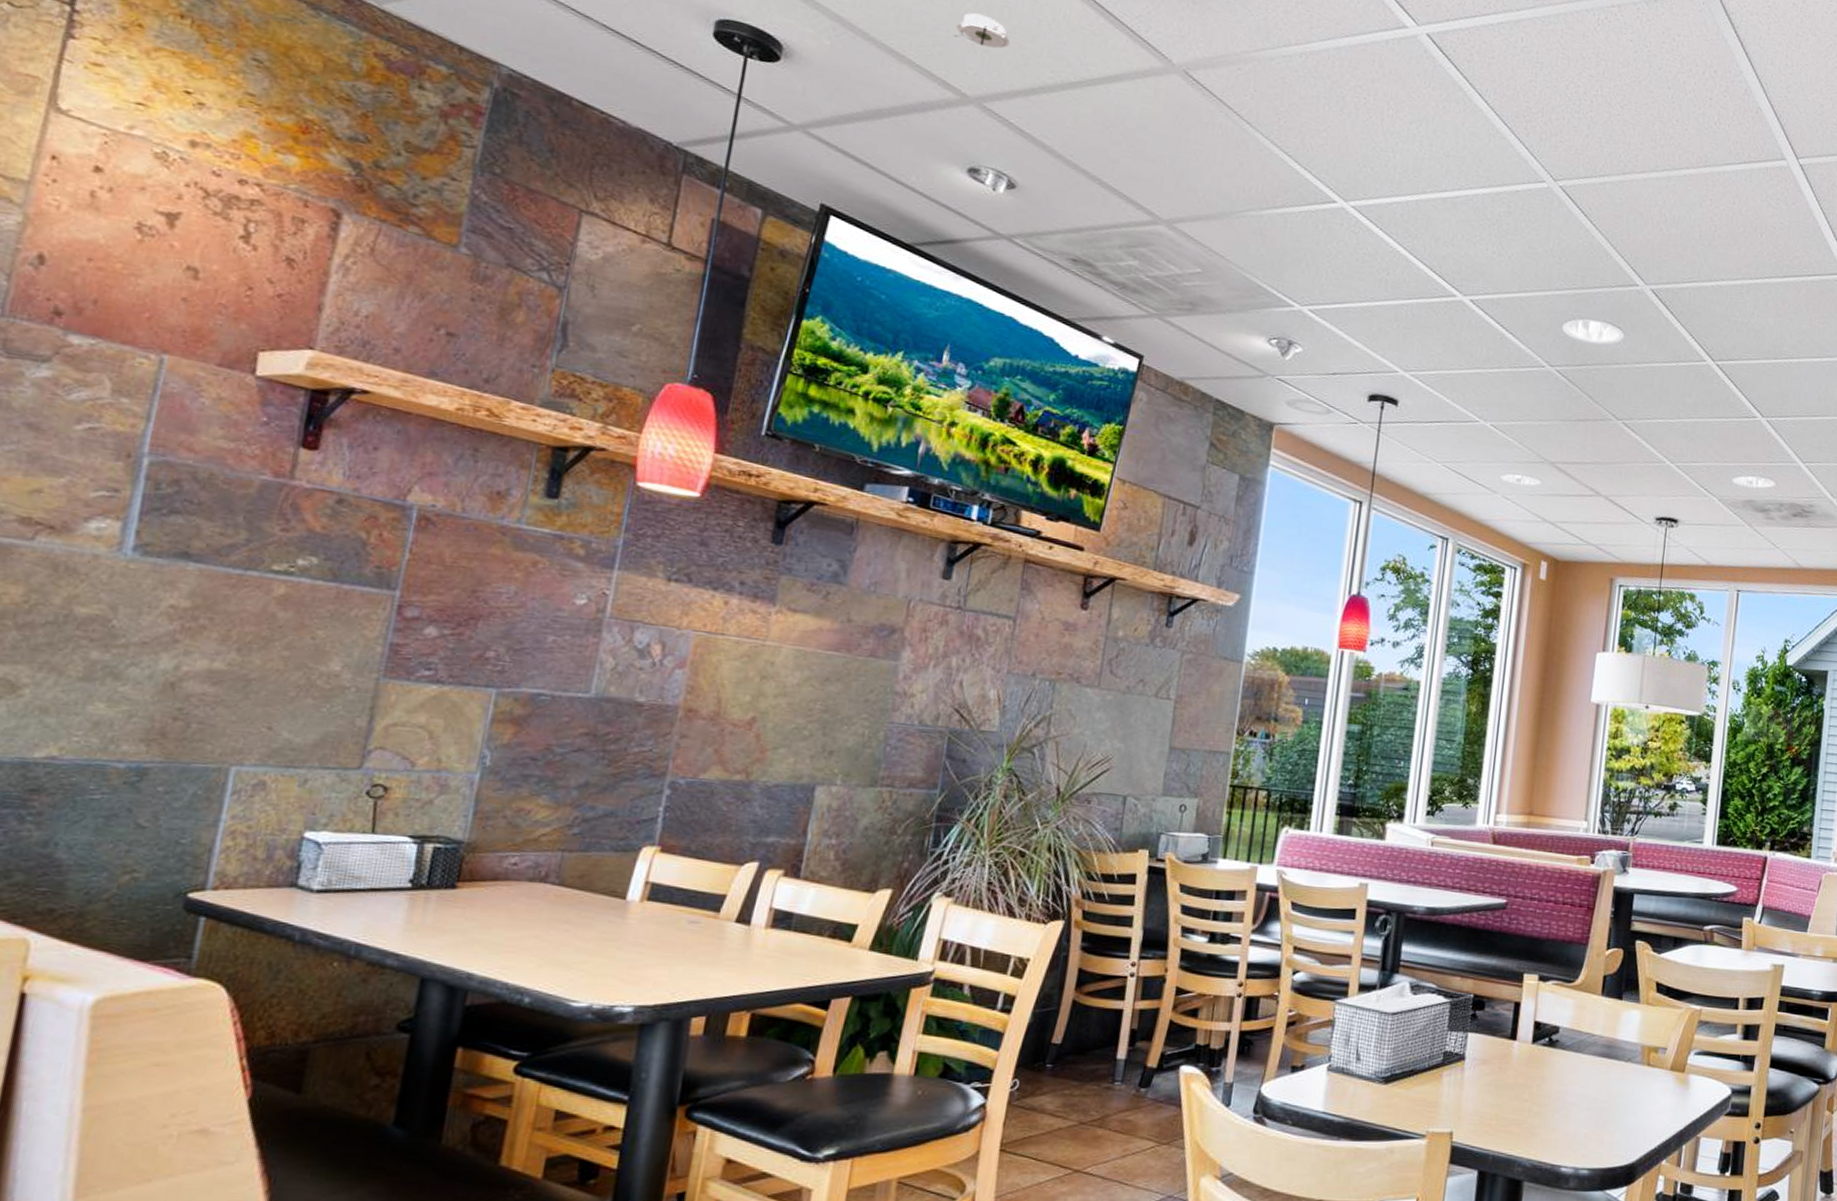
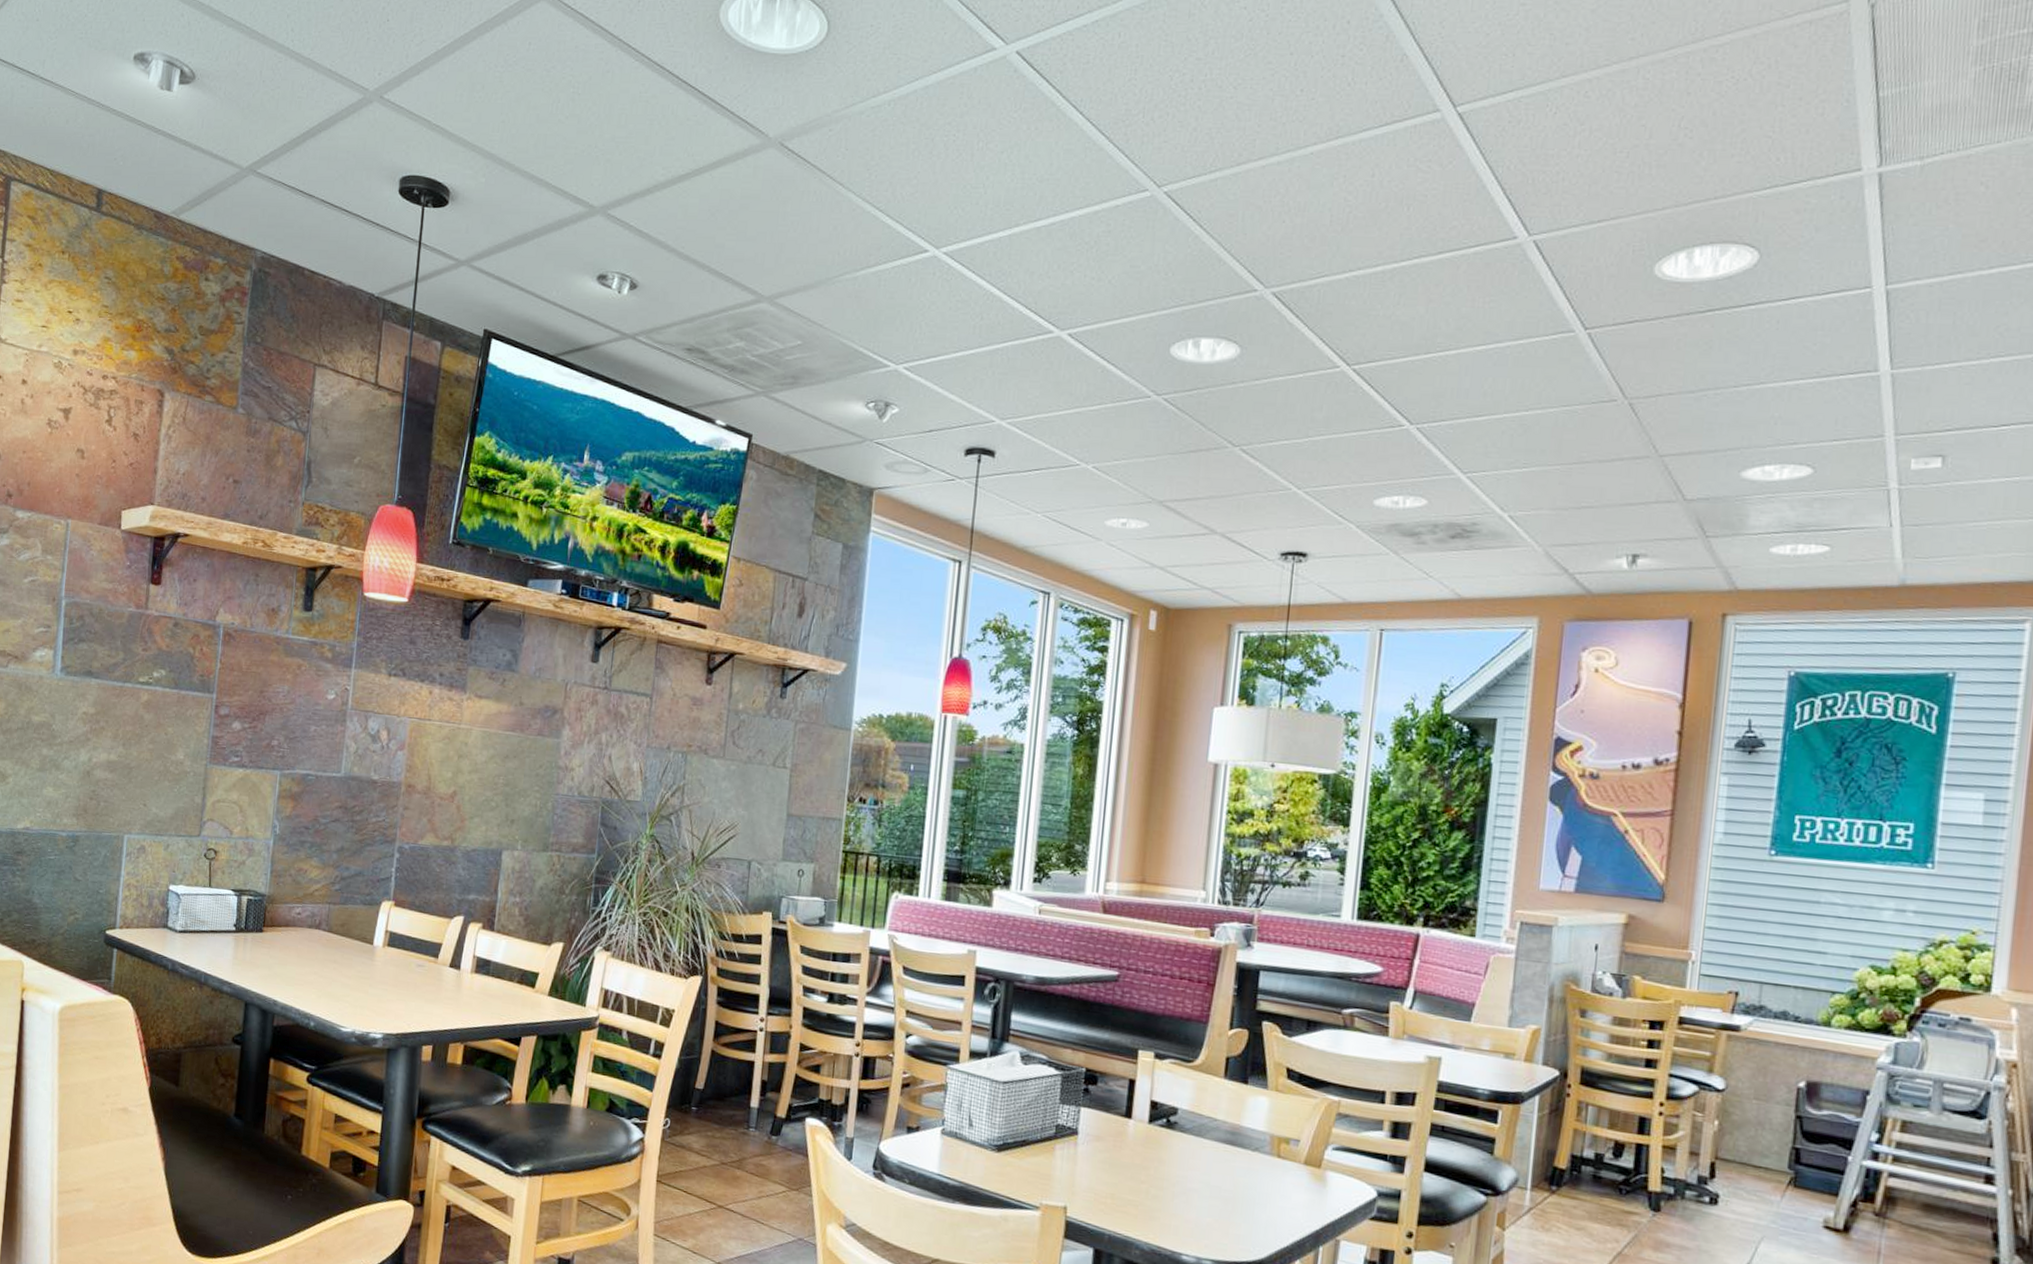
smoke detector: present [953,12,1010,49] -> none [581,125,627,157]

